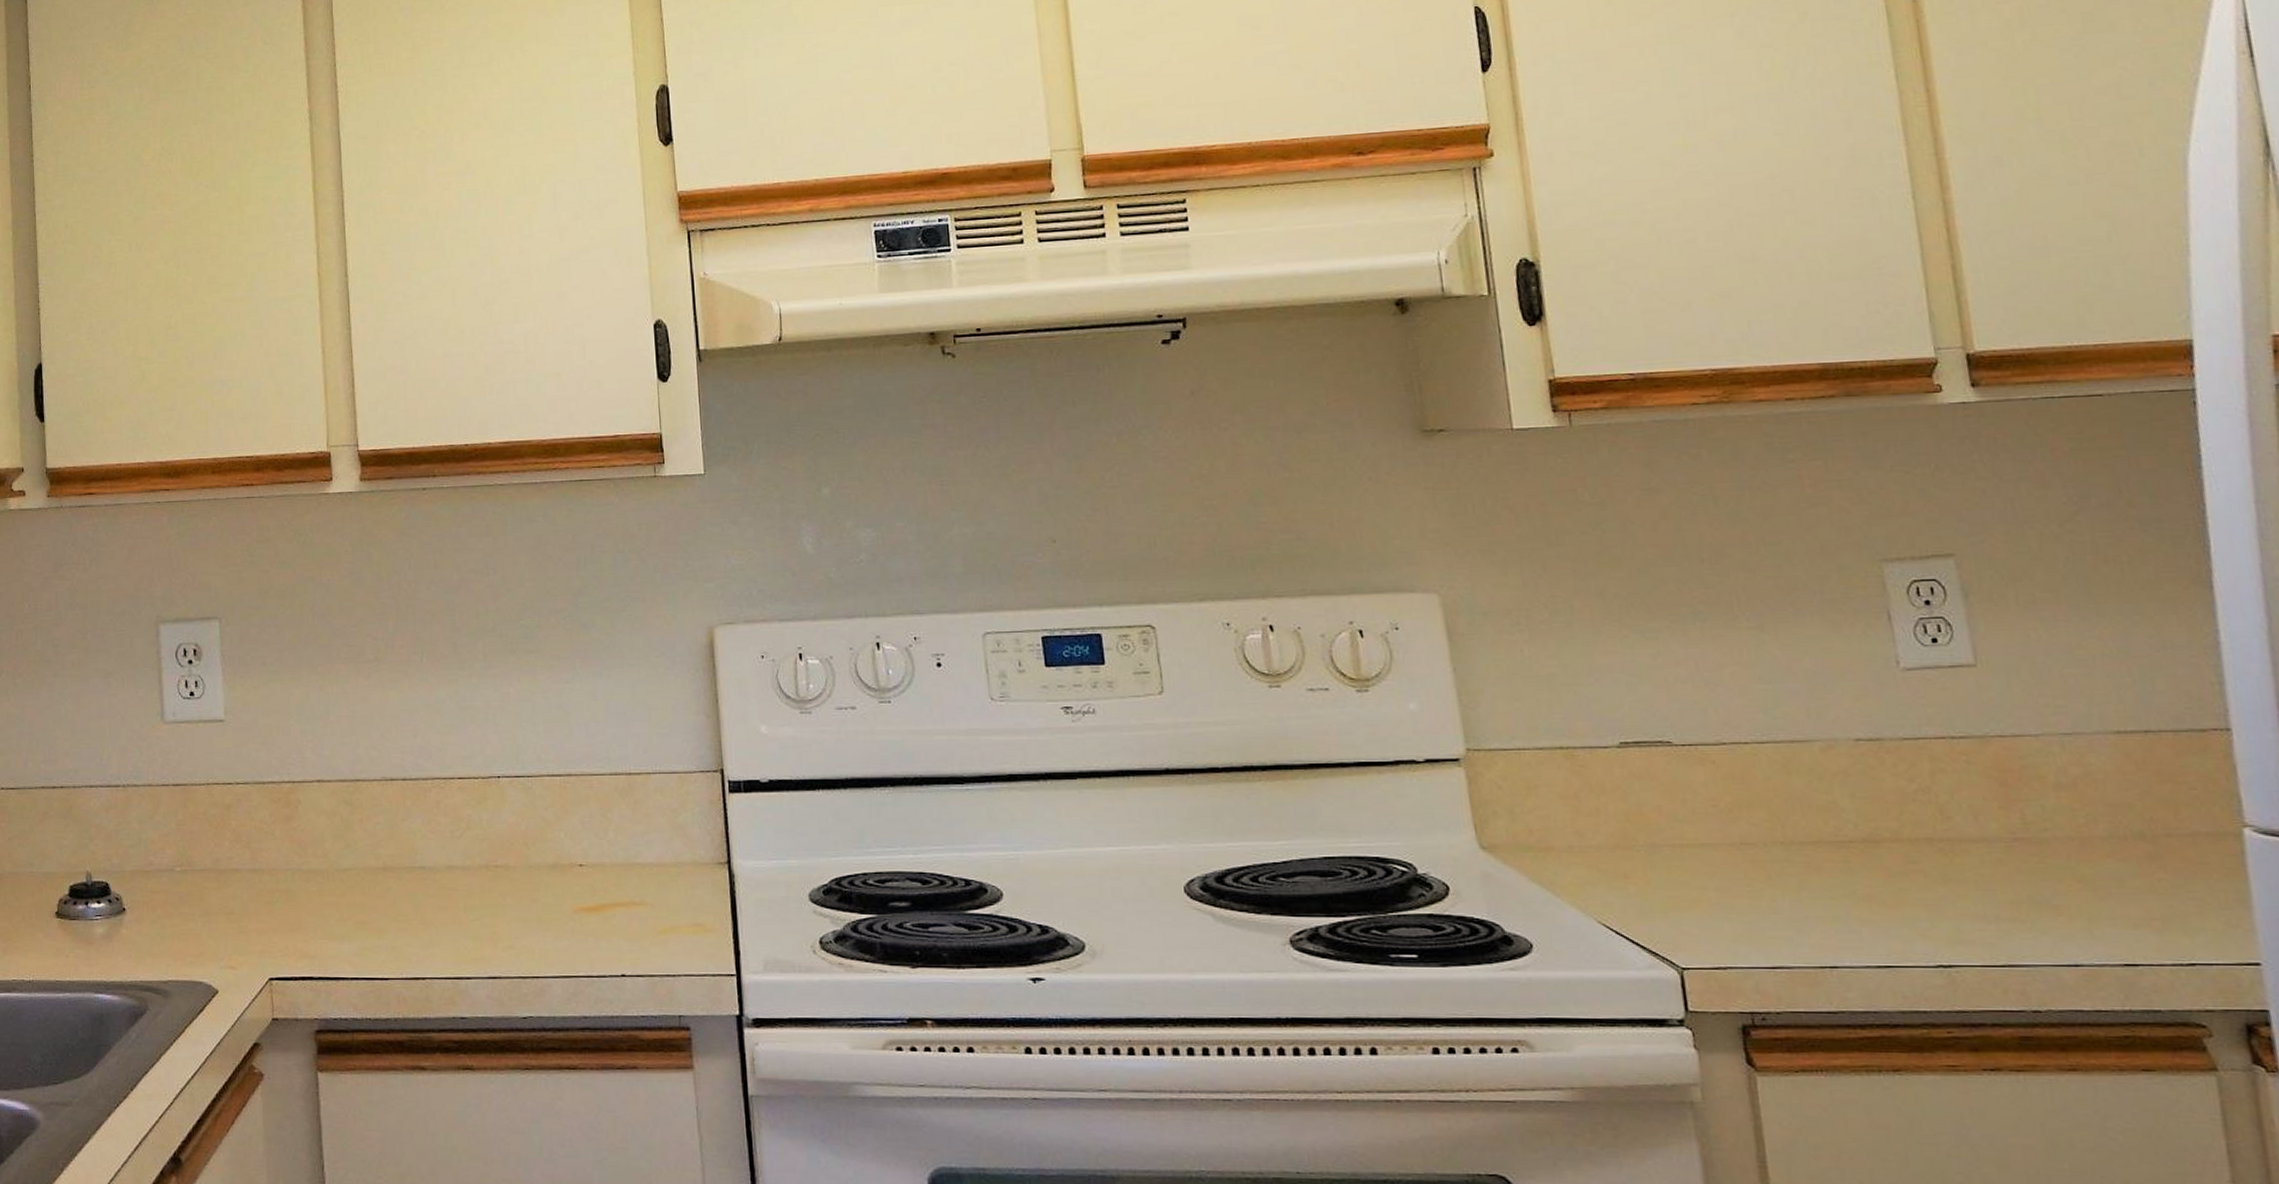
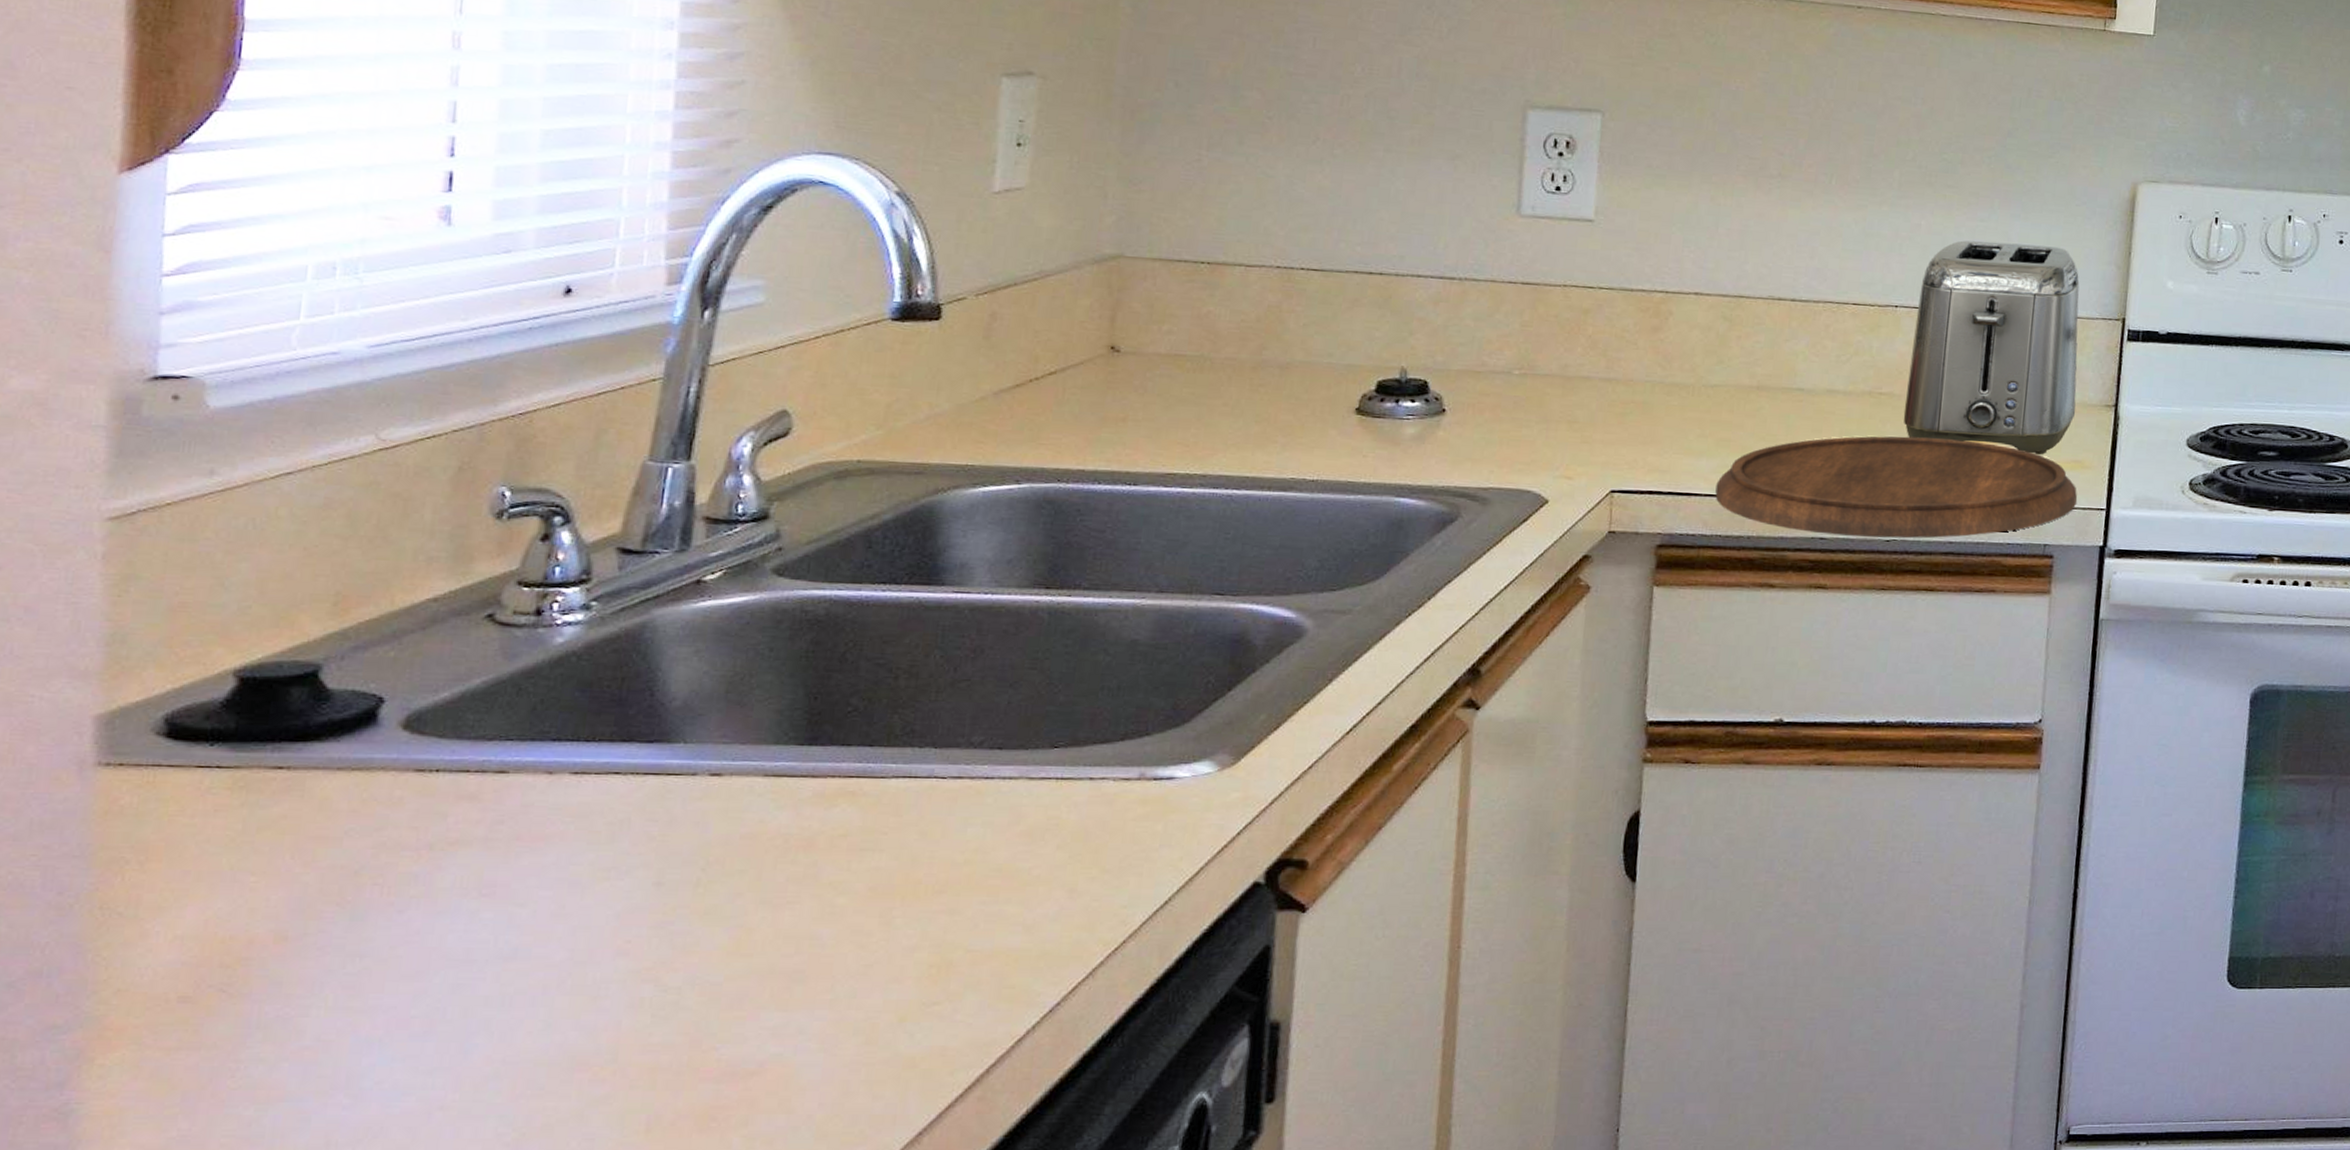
cutting board: none [360,908,705,1016] -> present [1715,436,2077,539]
toaster: none [518,702,689,919] -> present [1903,240,2080,455]

